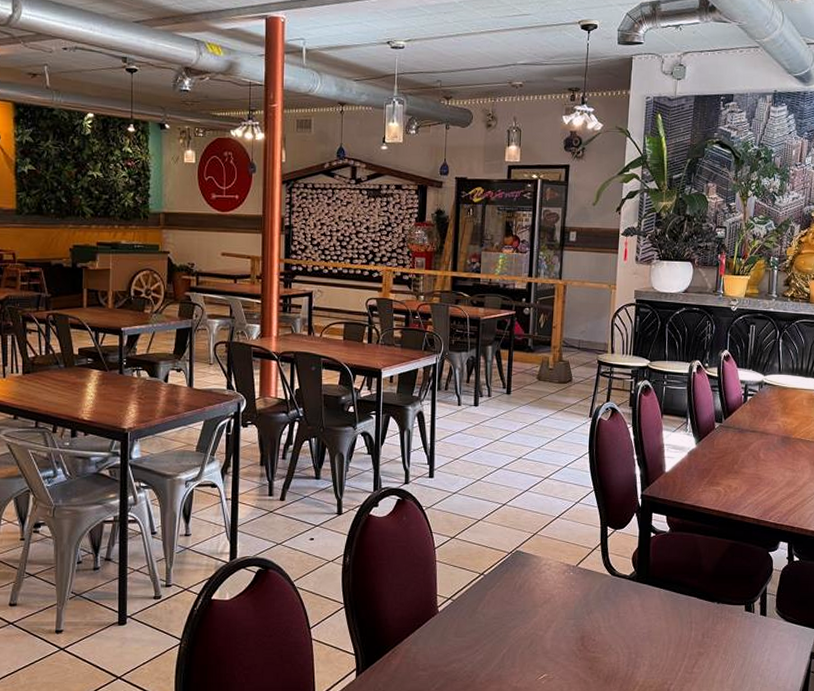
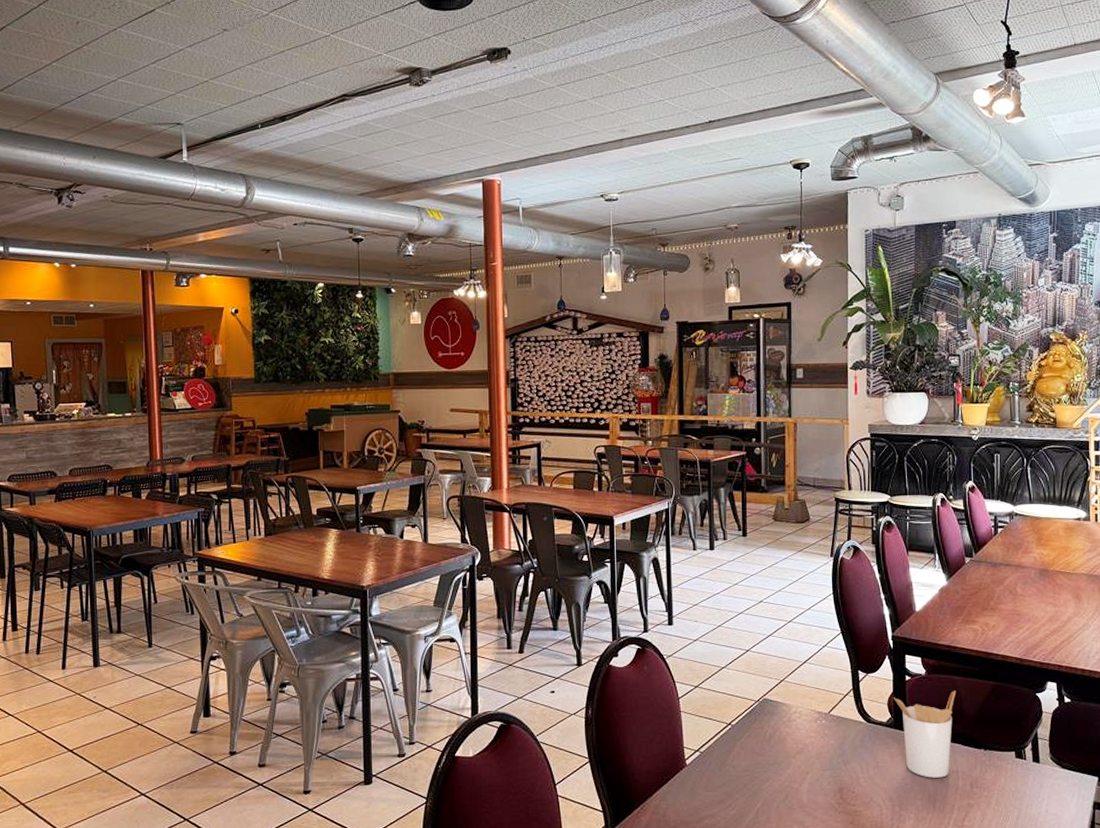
utensil holder: none [637,547,696,628] -> present [893,690,956,778]

